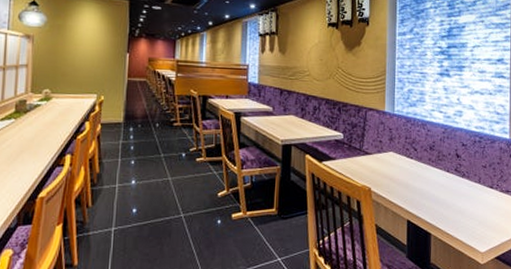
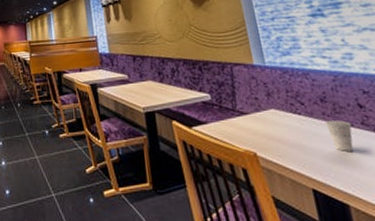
cup: none [429,165,448,191] -> present [325,120,354,151]

